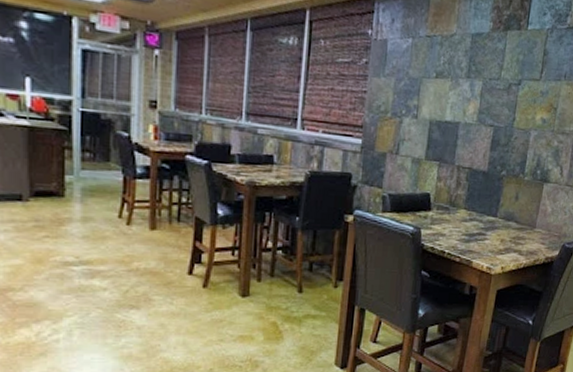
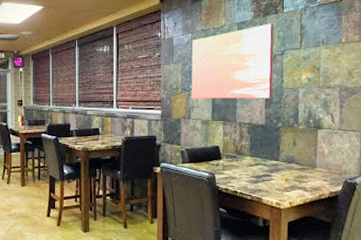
wall art: none [404,41,514,139] -> present [191,23,274,99]

